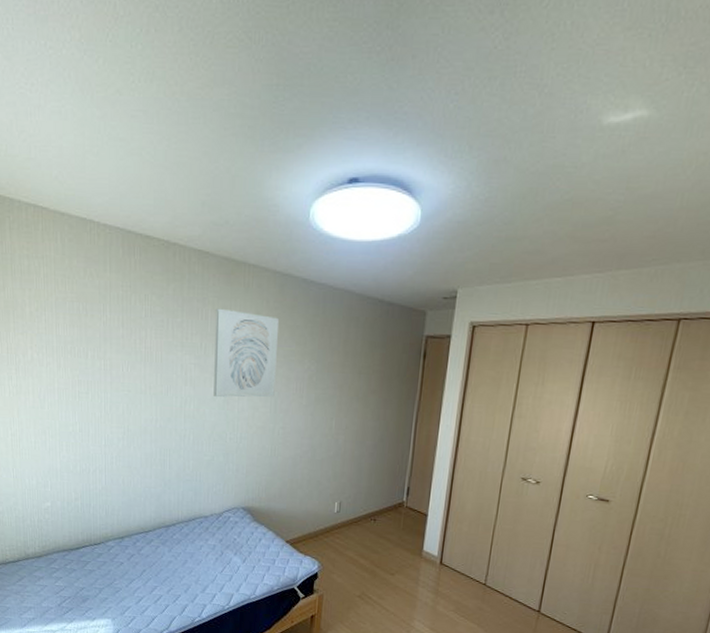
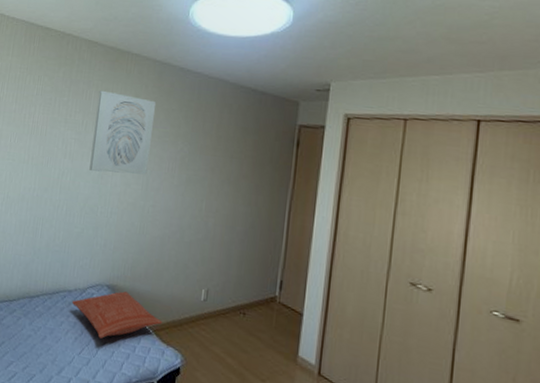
pillow: none [209,512,299,556] -> present [71,291,162,339]

